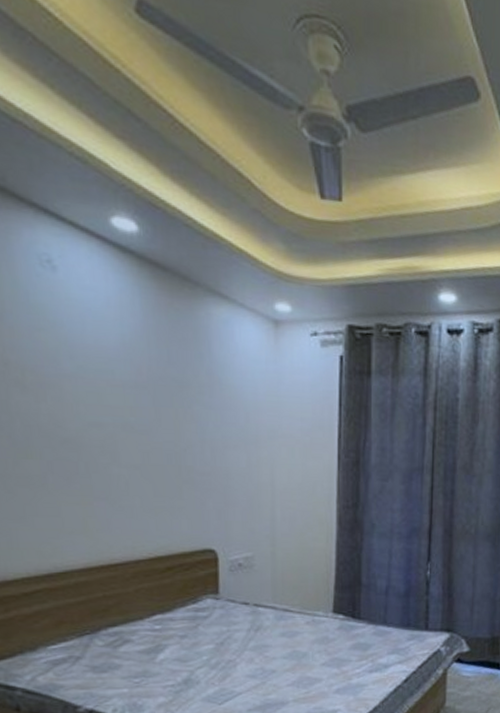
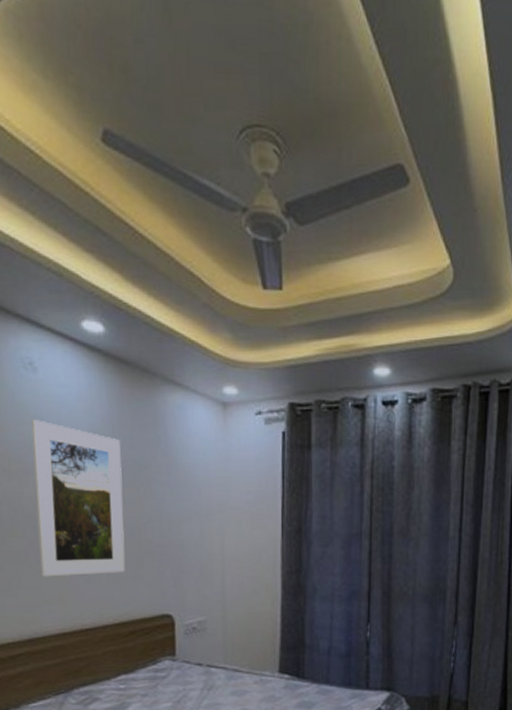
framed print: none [49,326,162,505] -> present [30,420,126,577]

